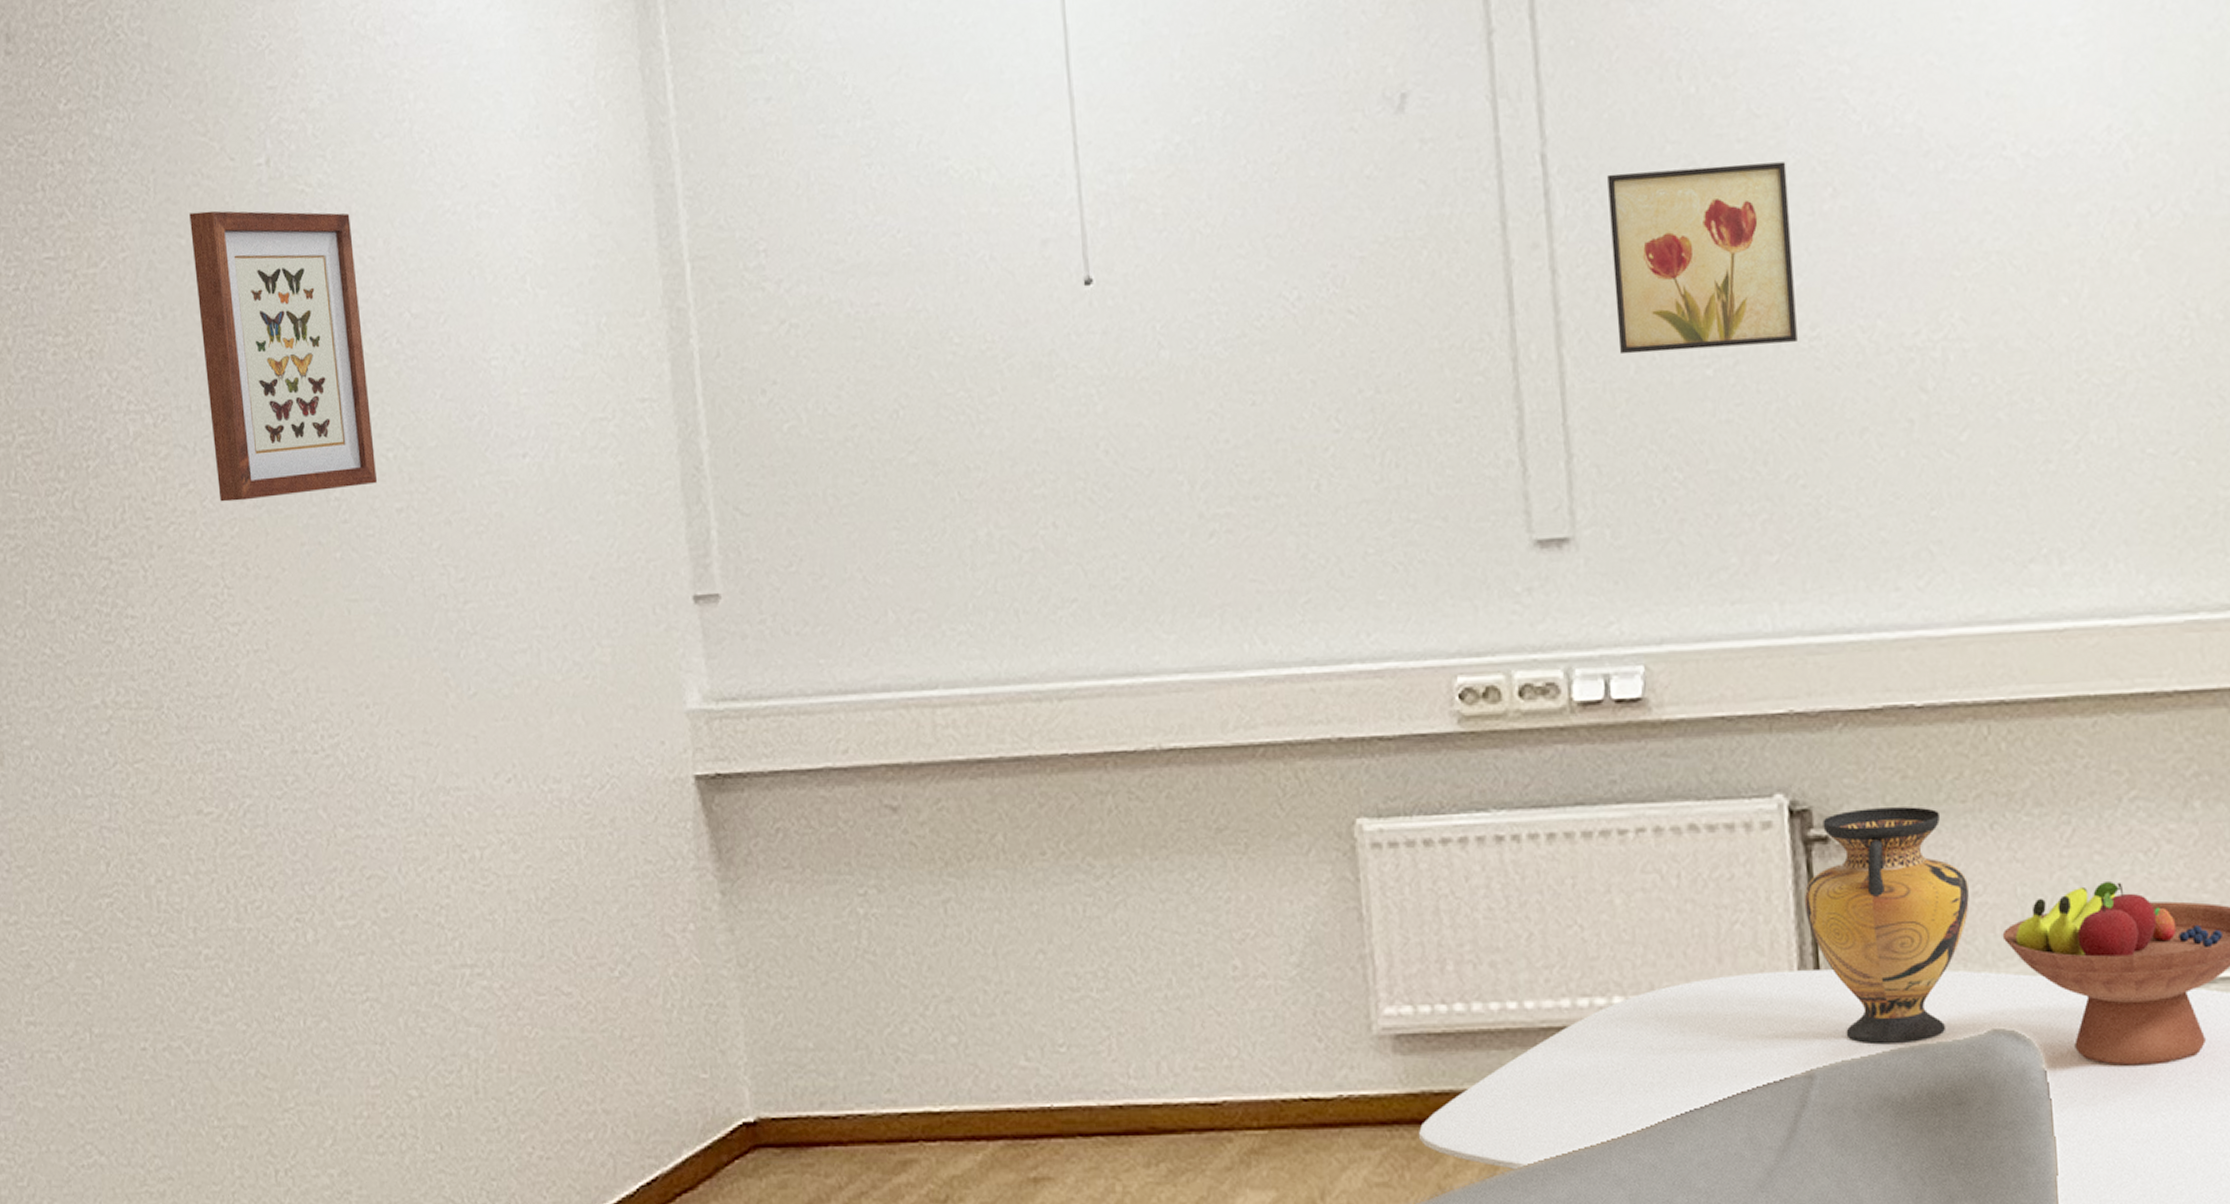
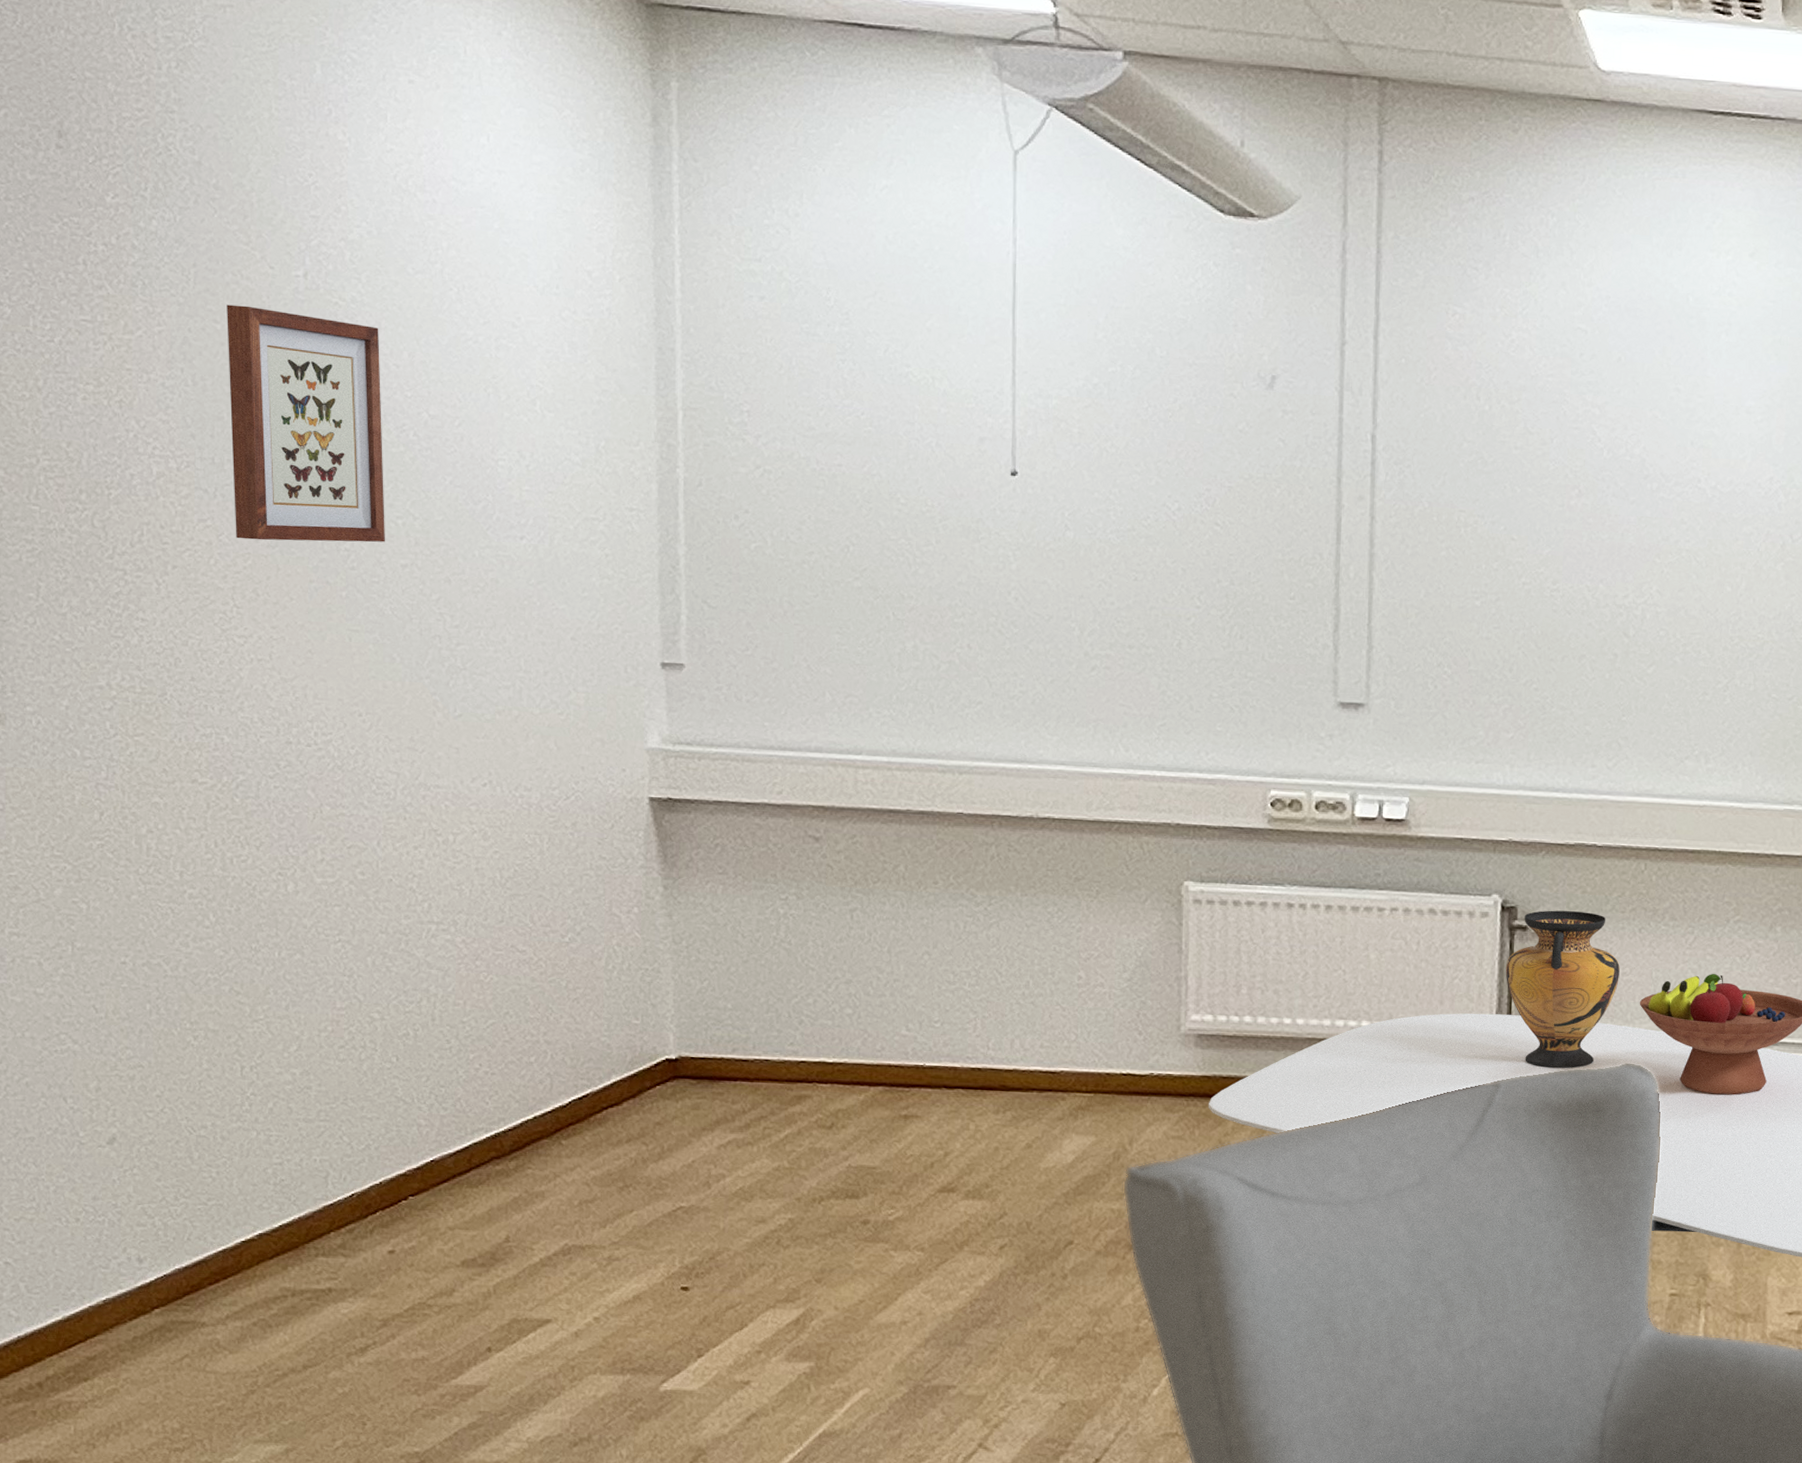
wall art: present [1607,162,1798,355] -> none [1415,456,1548,591]

